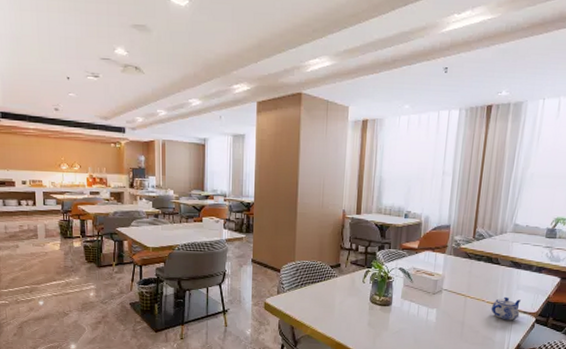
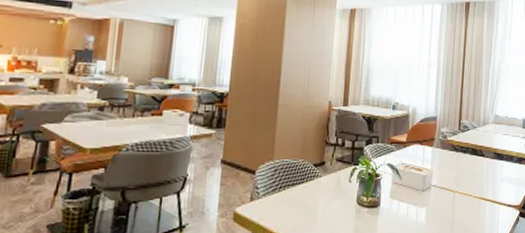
teapot: present [491,296,522,321] -> none [478,190,506,216]

